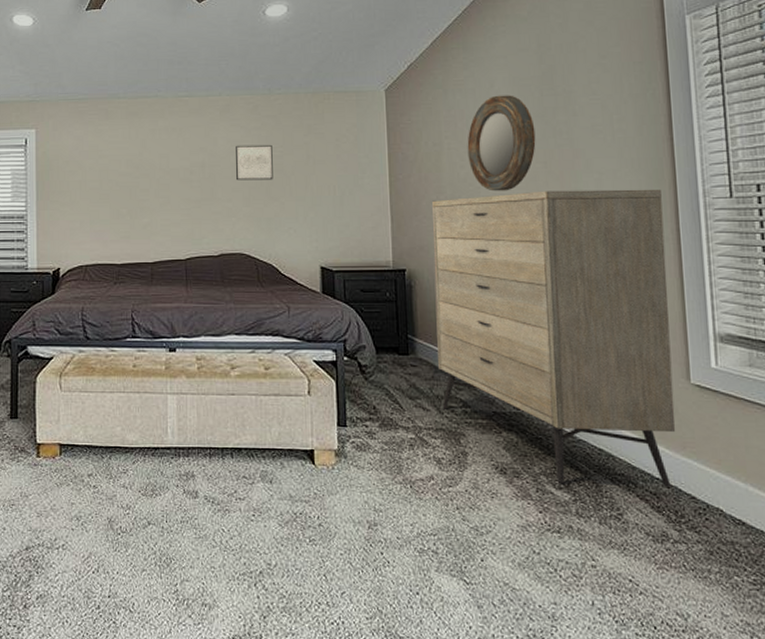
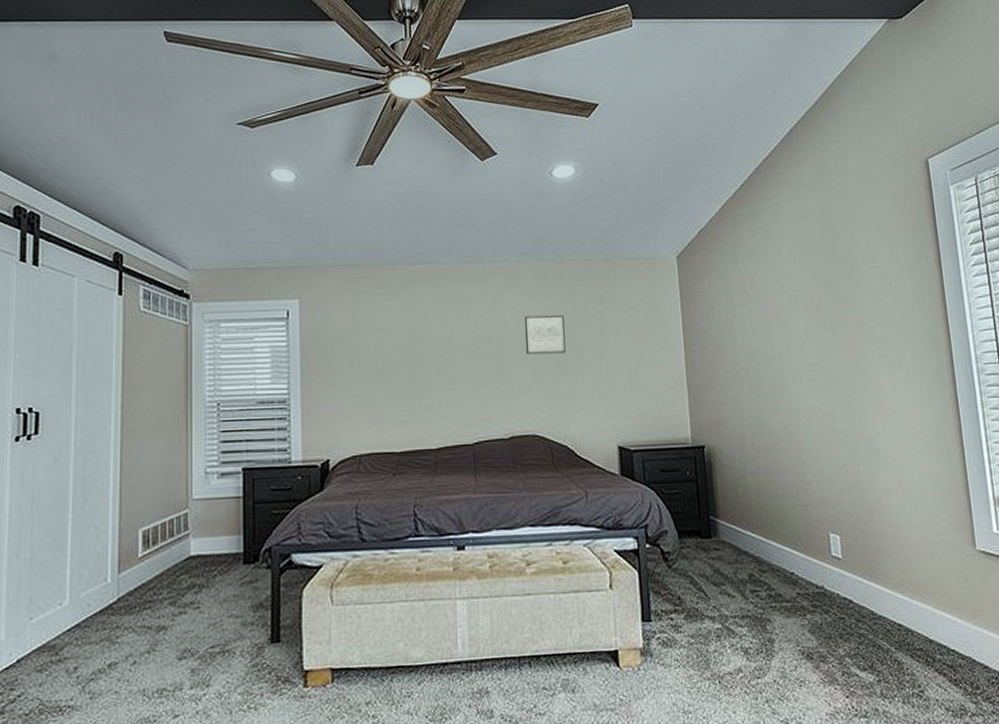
dresser: present [432,189,676,487] -> none [728,356,967,664]
home mirror: present [467,95,536,192] -> none [758,262,824,361]

